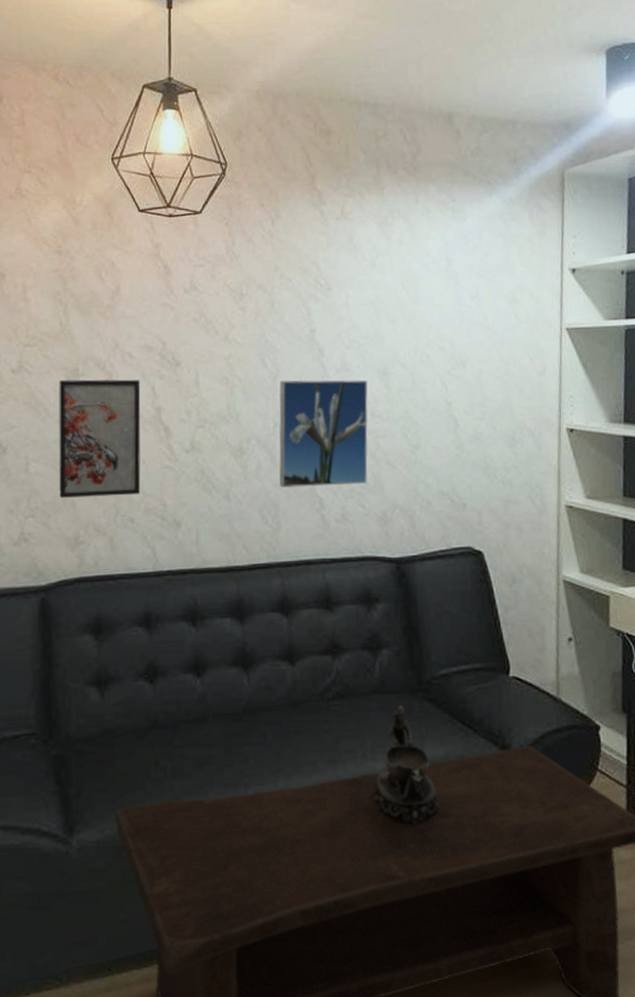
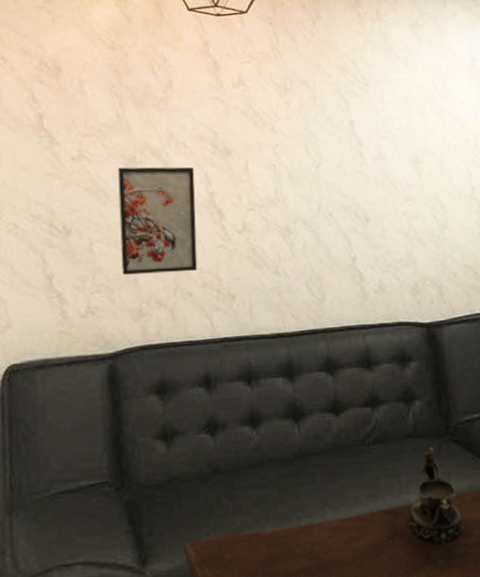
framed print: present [279,379,368,488] -> none [322,167,402,263]

